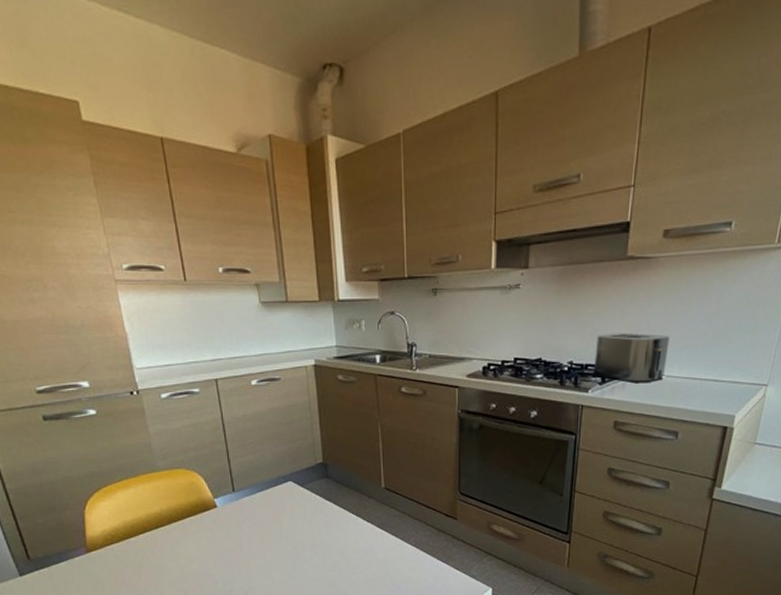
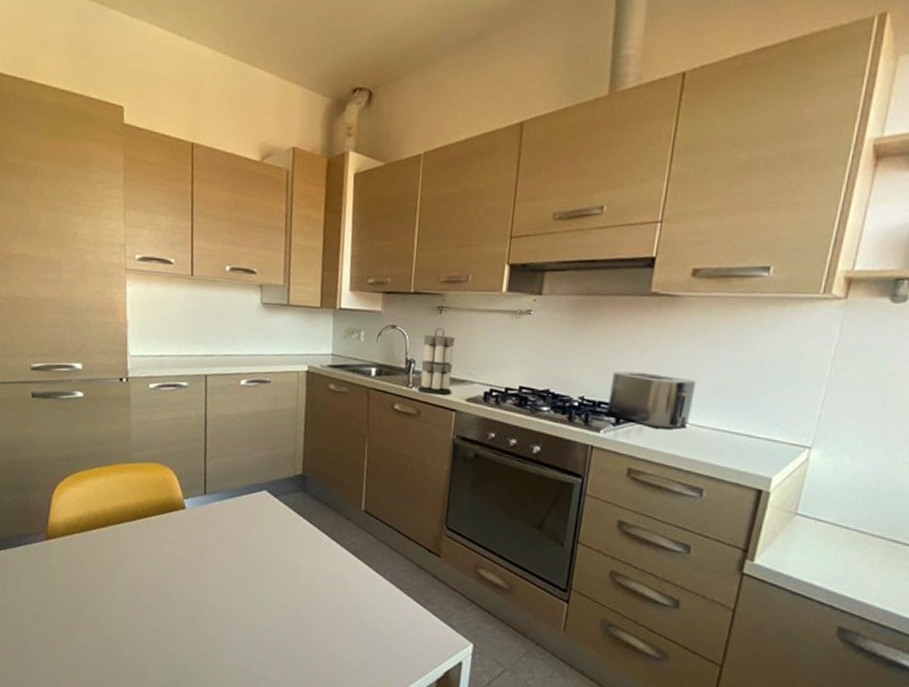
spice rack: none [421,310,453,375] -> present [417,328,455,396]

